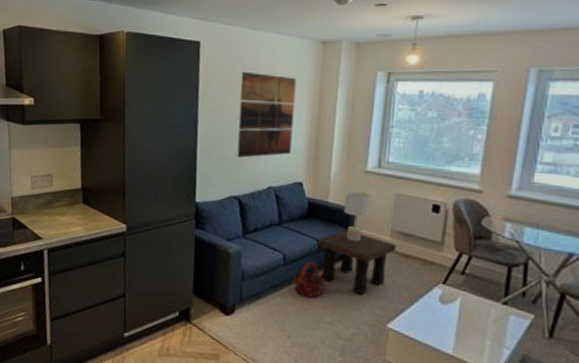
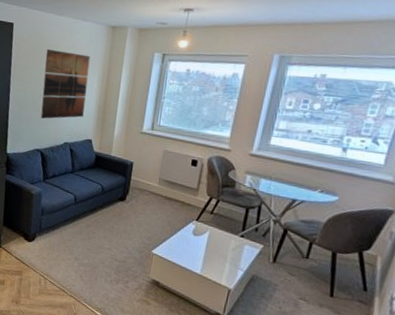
basket: present [294,261,325,298] -> none [82,201,106,230]
side table: present [316,230,396,296] -> none [101,178,162,228]
lamp: present [344,191,371,242] -> none [123,148,144,188]

